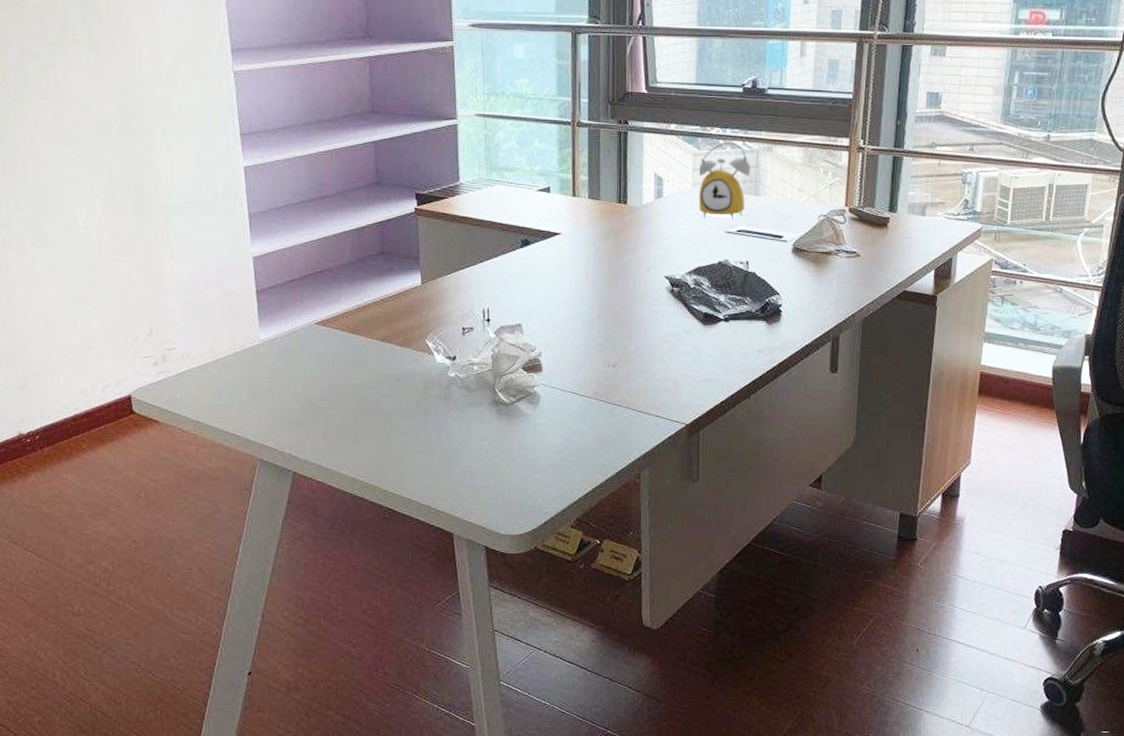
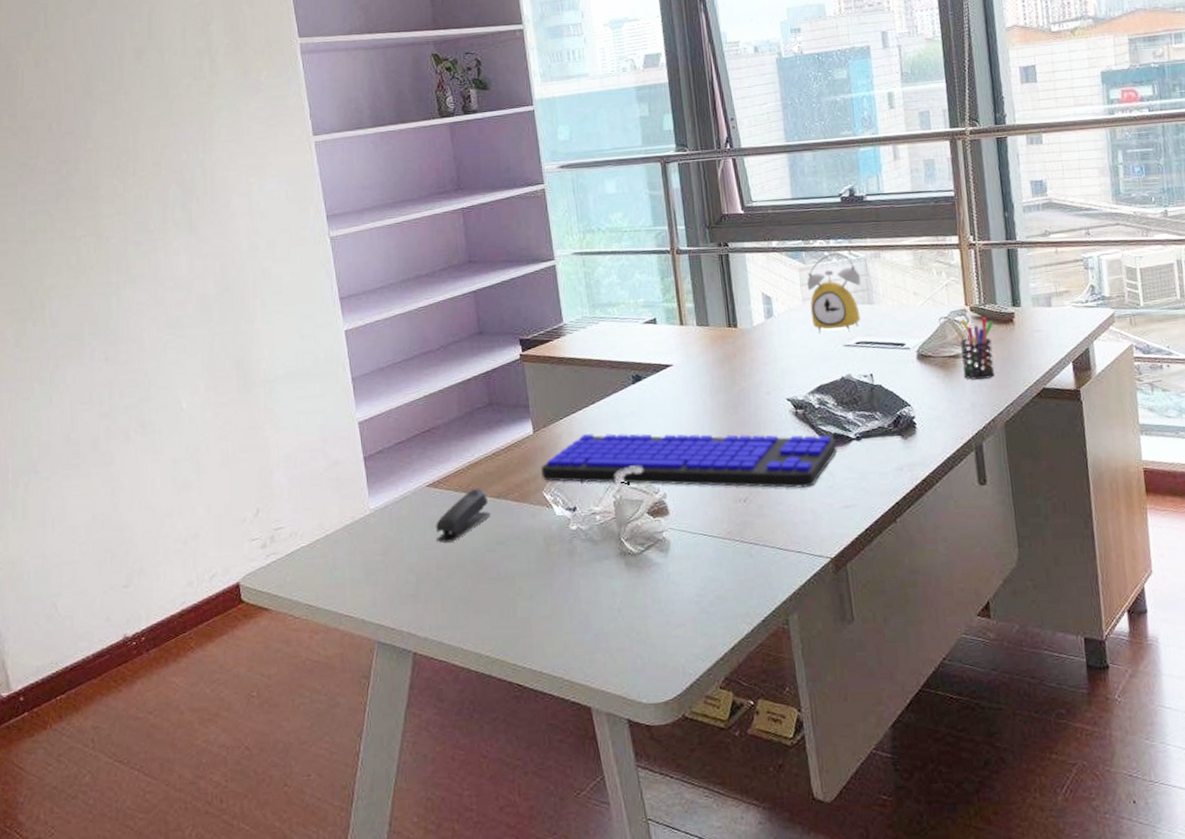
stapler: none [321,330,375,377] -> present [435,488,491,543]
keyboard: none [425,289,706,359] -> present [540,433,838,488]
pen holder: none [832,219,869,277] -> present [959,317,995,380]

